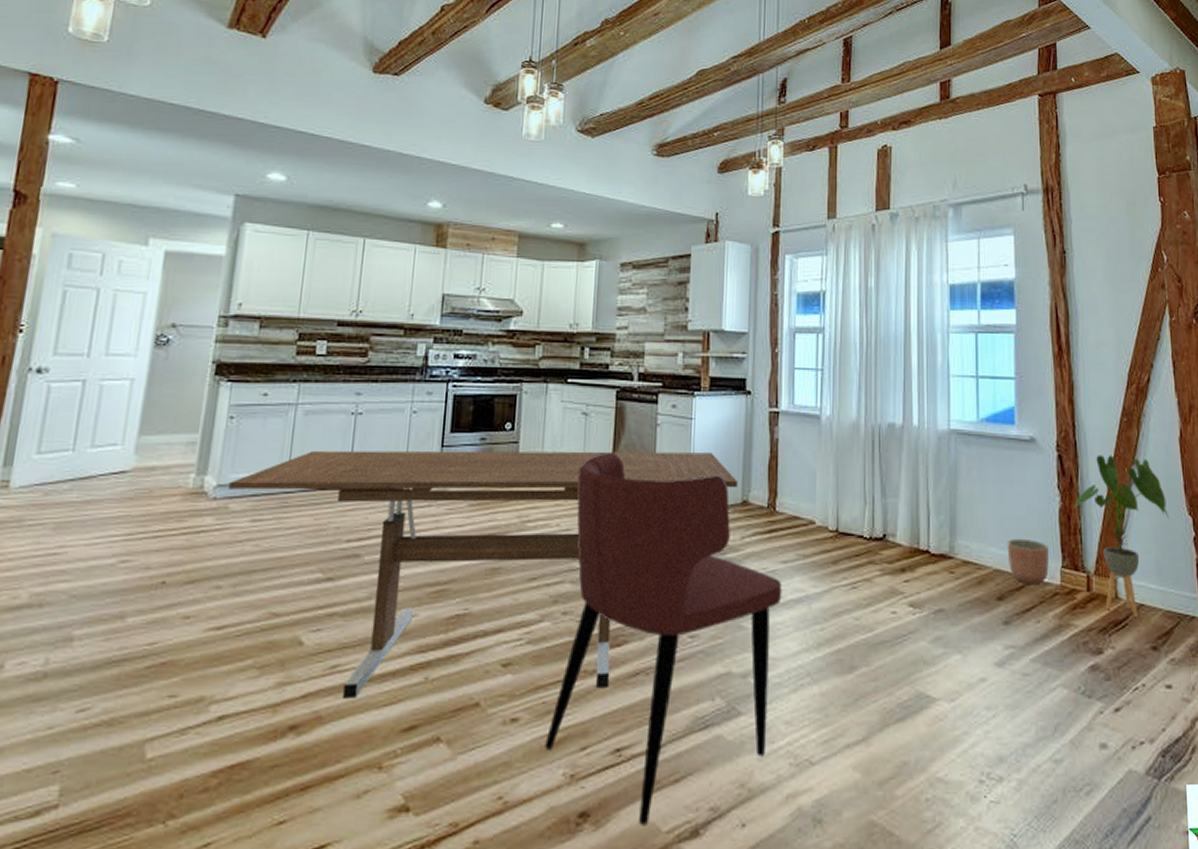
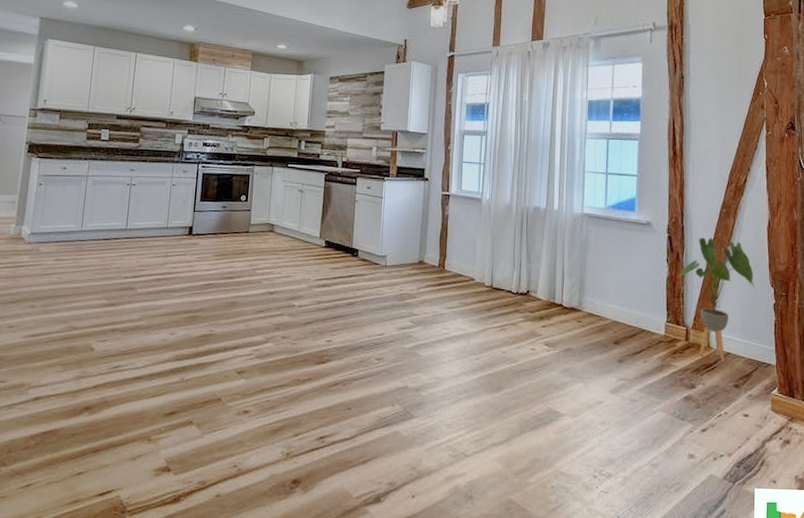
dining table: present [229,450,738,698] -> none [39,210,416,392]
dining chair: present [545,451,782,826] -> none [268,220,448,493]
planter: present [1007,538,1049,584] -> none [624,298,657,333]

